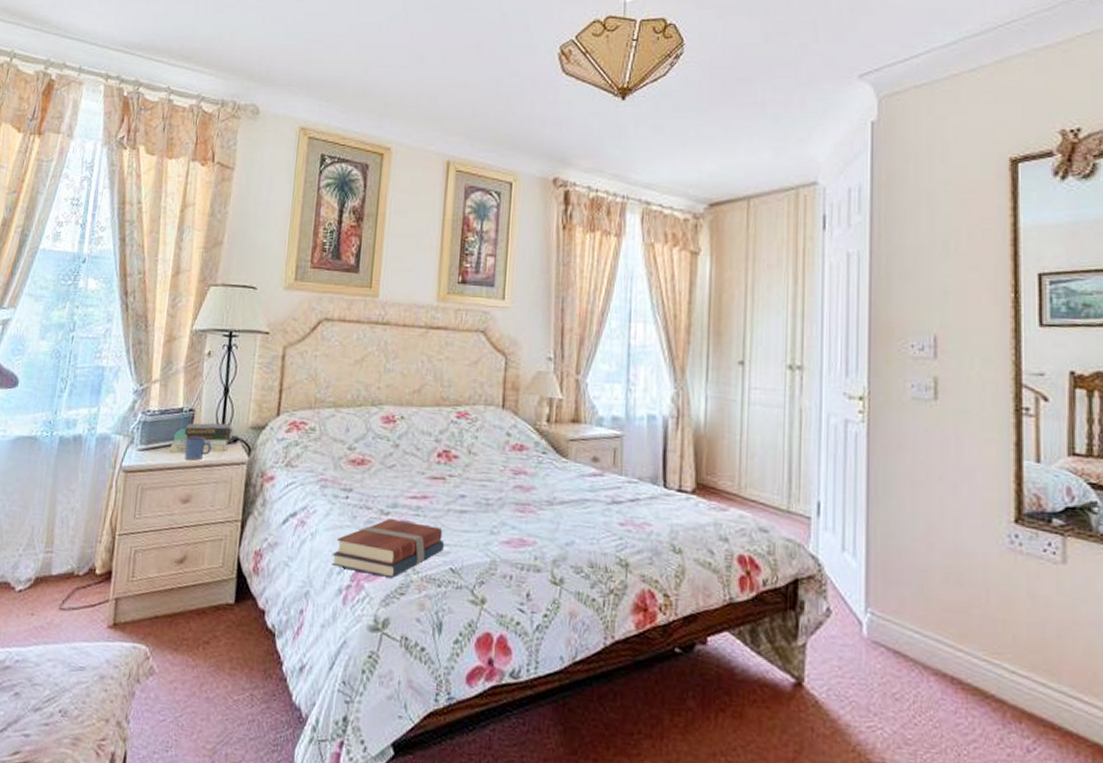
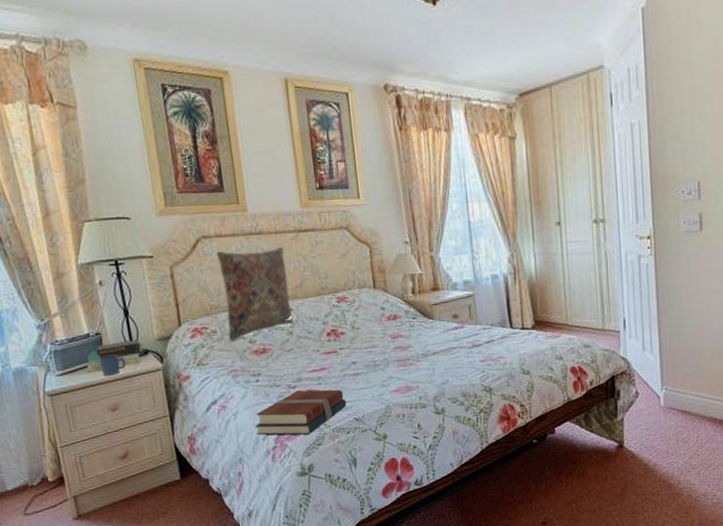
pillow: none [327,338,408,443] -> present [216,247,294,341]

